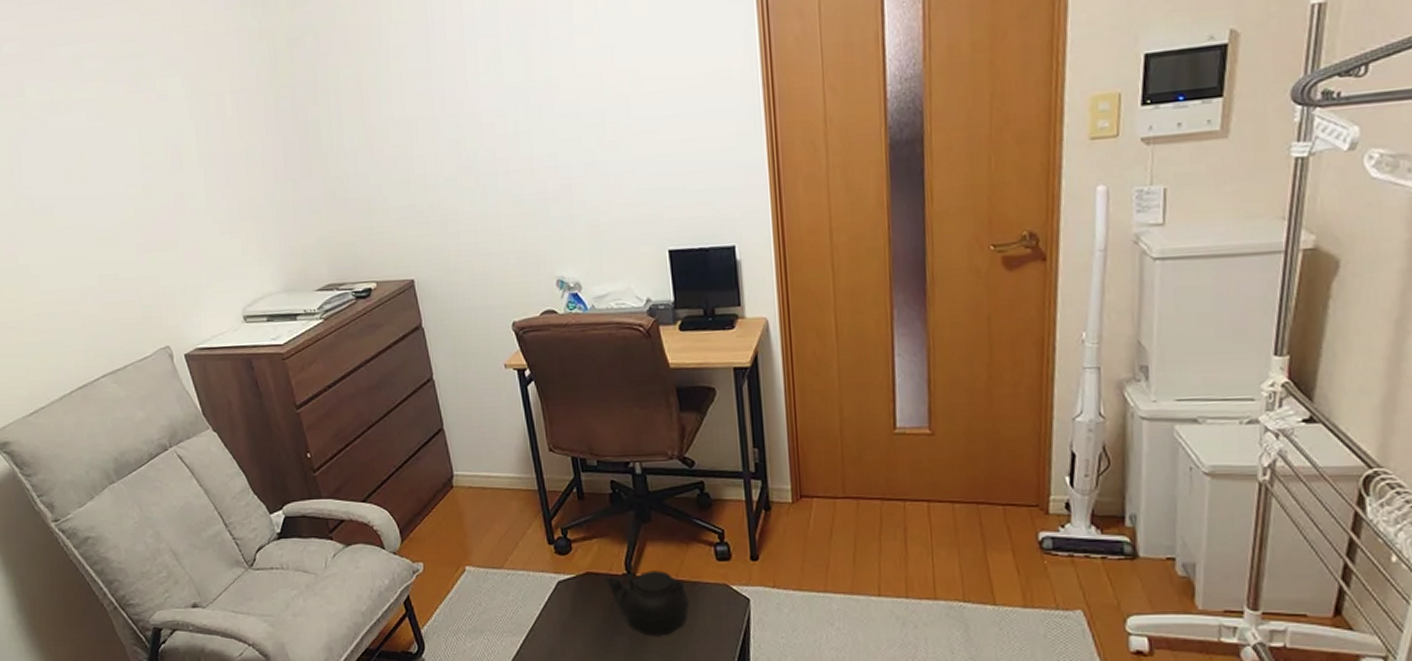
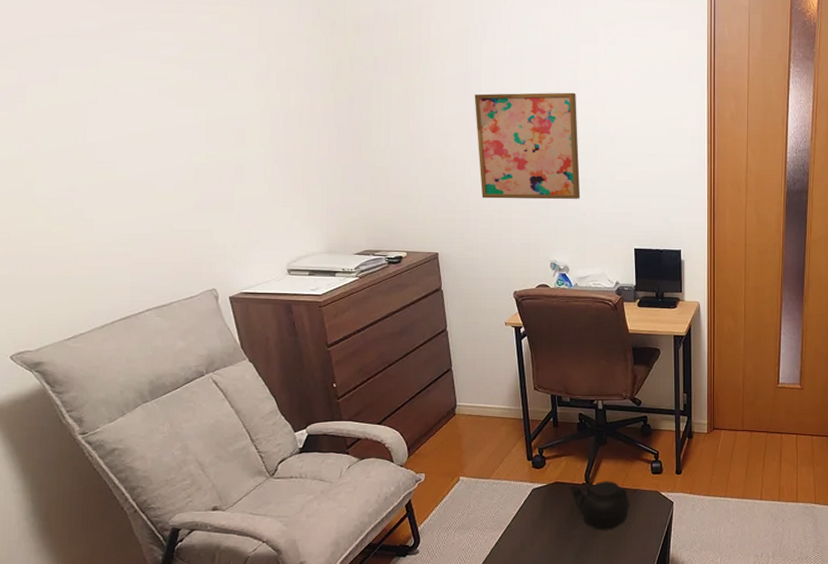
wall art: none [440,42,589,203] -> present [474,92,581,200]

